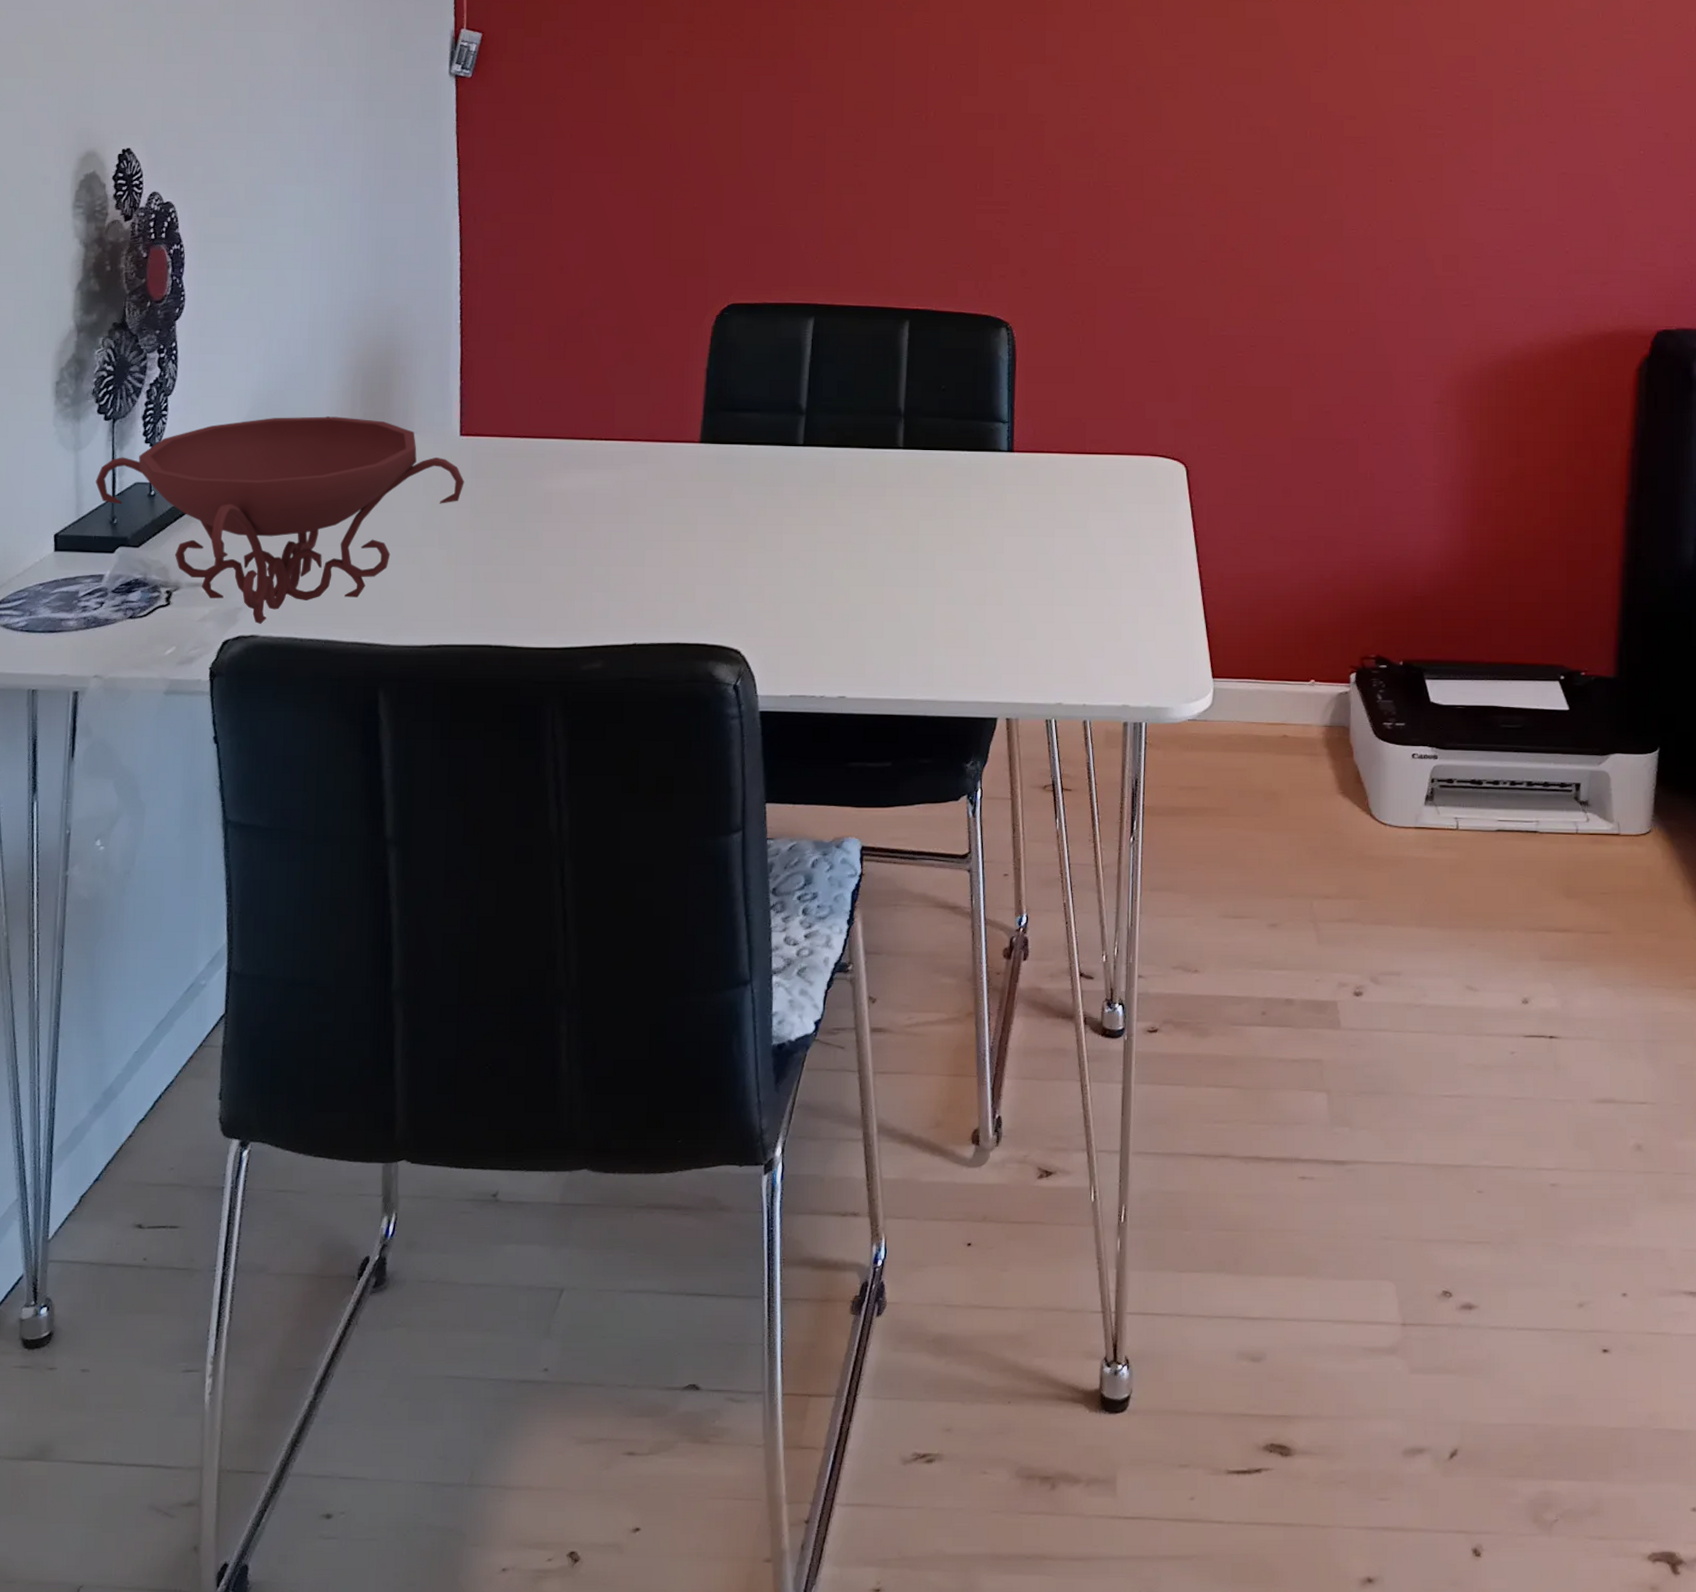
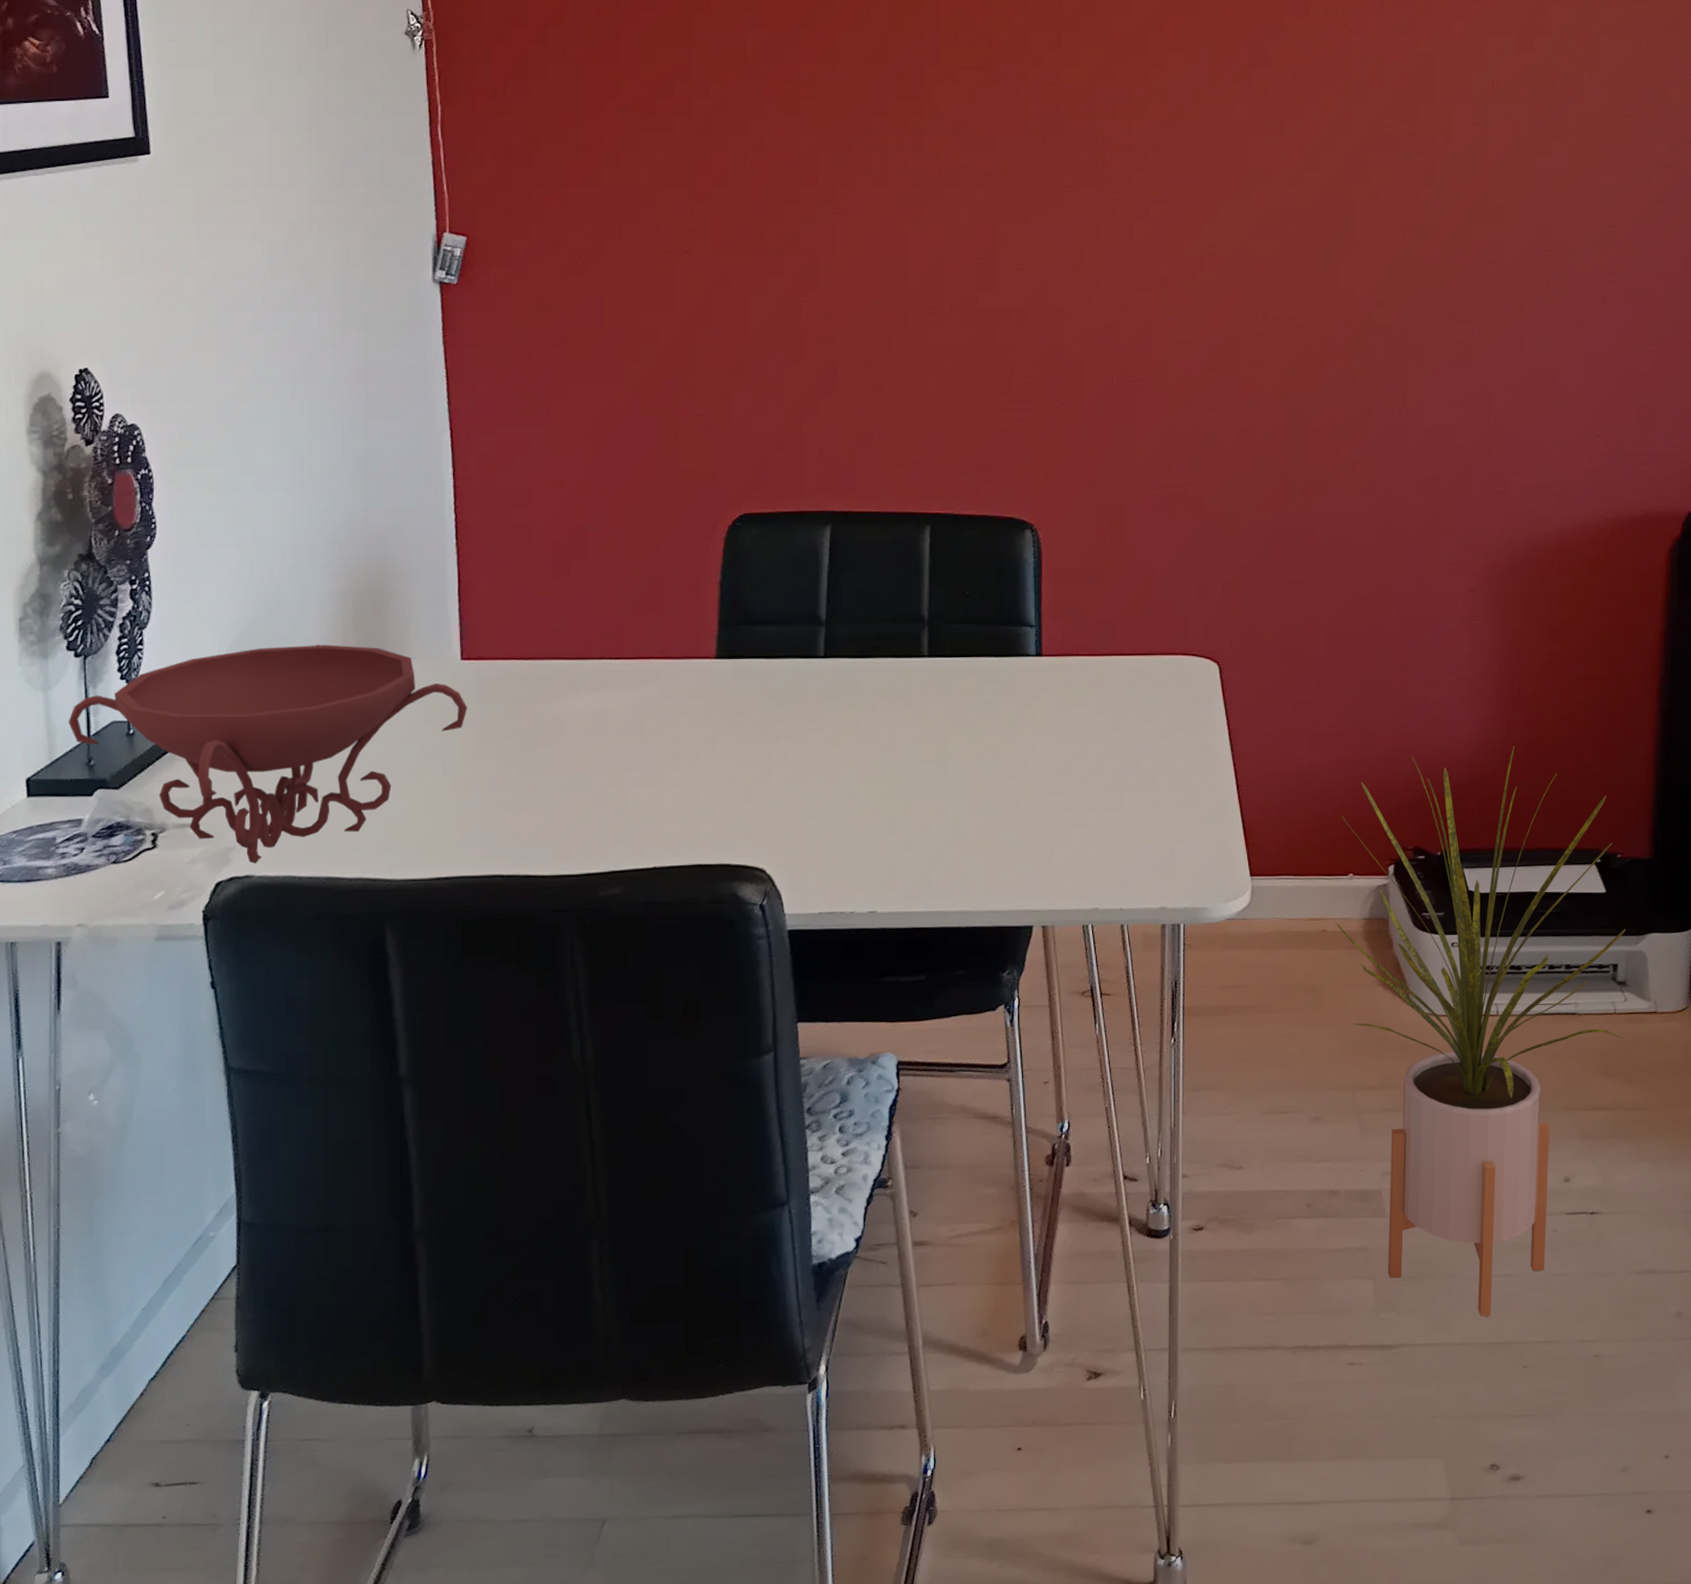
house plant: none [1296,558,1589,1137] -> present [1335,745,1626,1317]

